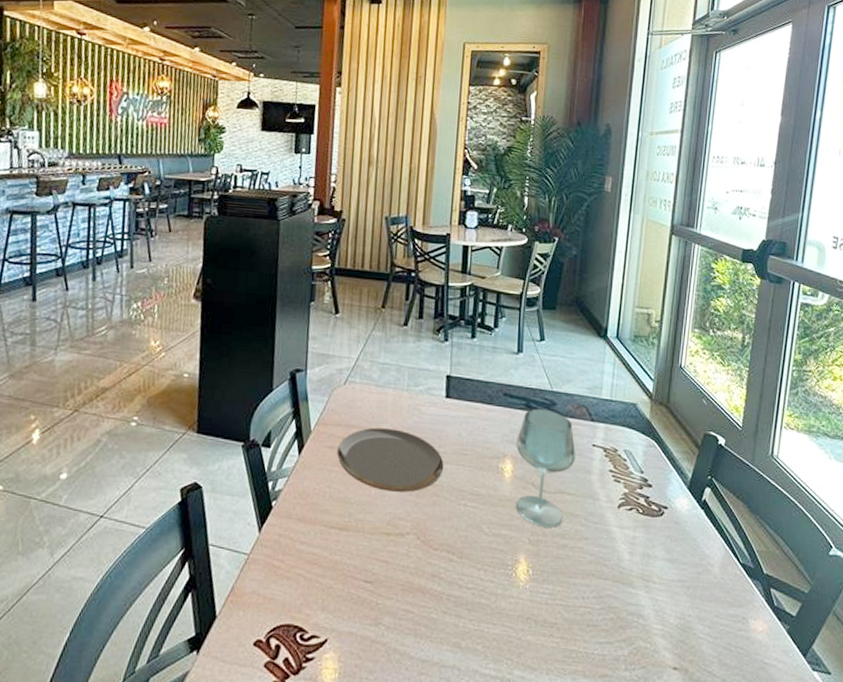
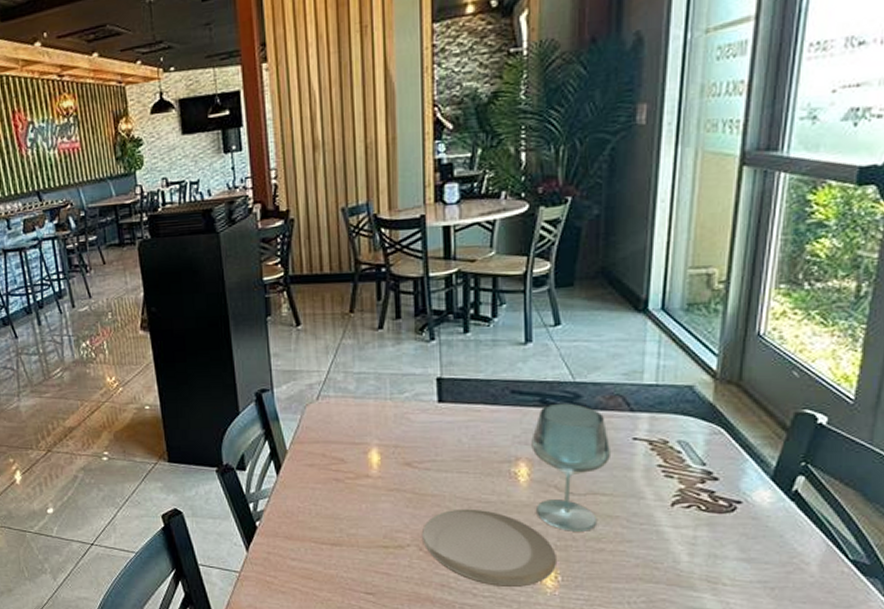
plate: present [337,427,444,492] -> none [319,441,443,505]
plate: none [420,499,530,580] -> present [422,508,558,588]

